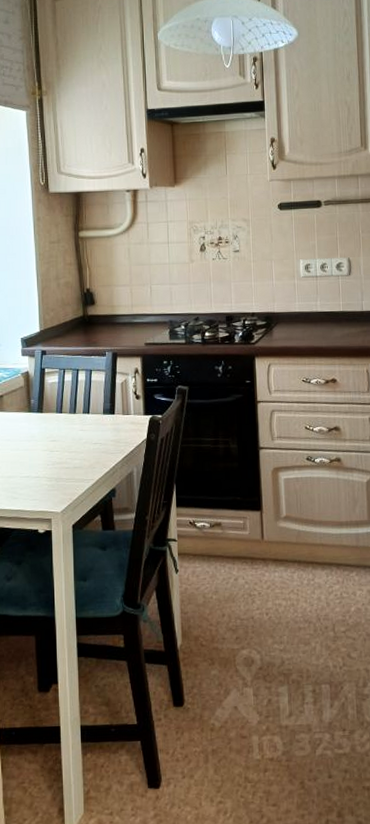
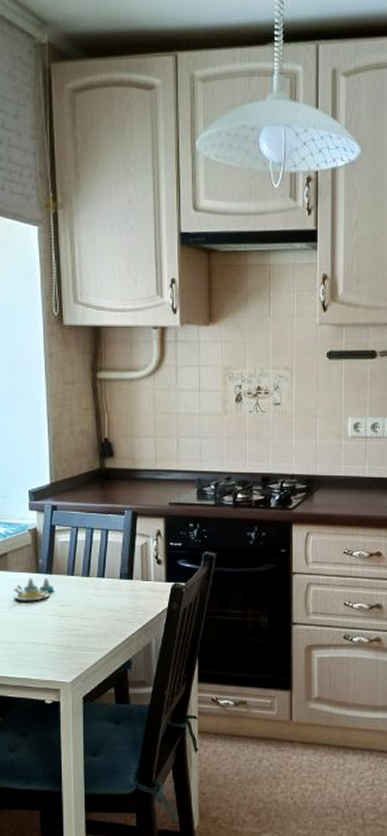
salt and pepper shaker set: none [9,416,44,439] -> present [14,577,53,601]

